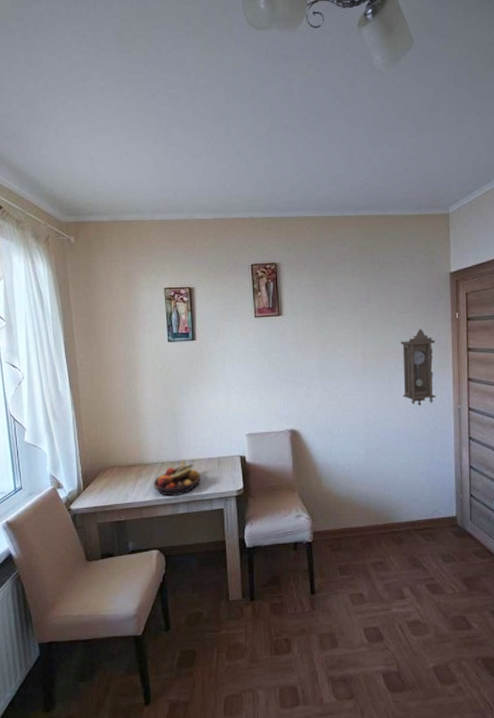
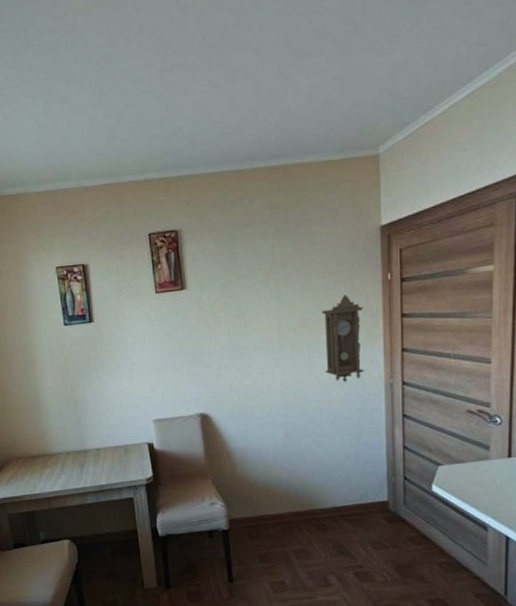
fruit bowl: present [153,460,201,496] -> none [59,449,109,486]

